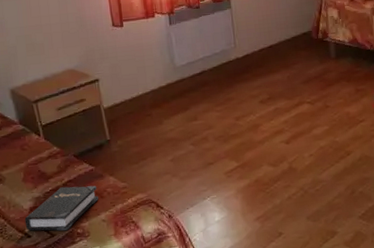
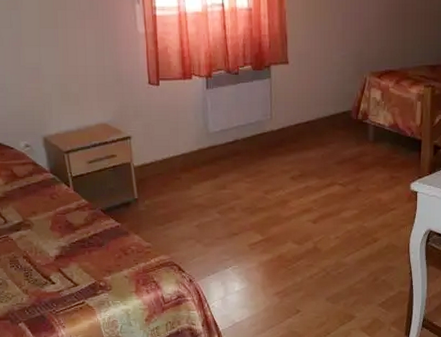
hardback book: present [24,185,99,231] -> none [50,240,122,282]

